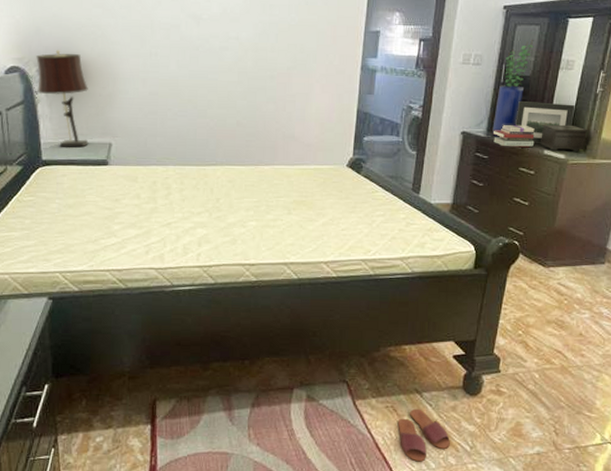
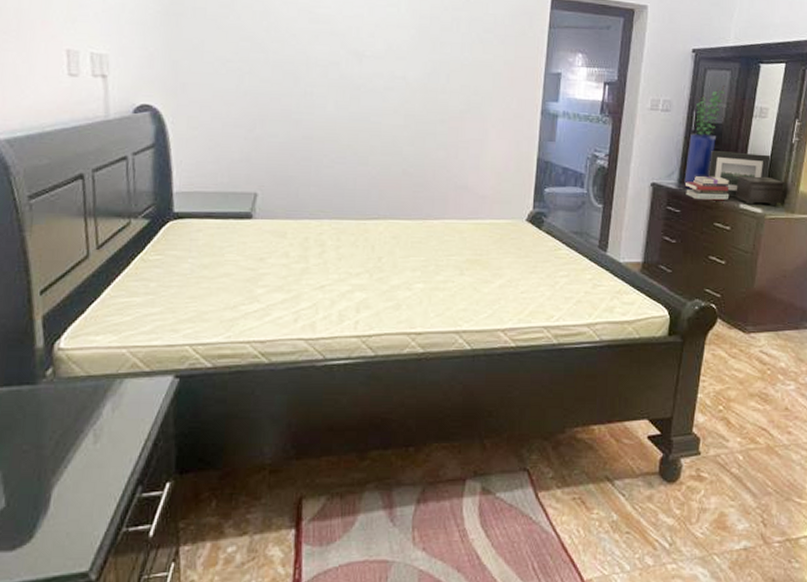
table lamp: present [36,50,89,149] -> none [171,87,232,199]
slippers: present [397,408,450,462] -> none [586,499,646,564]

